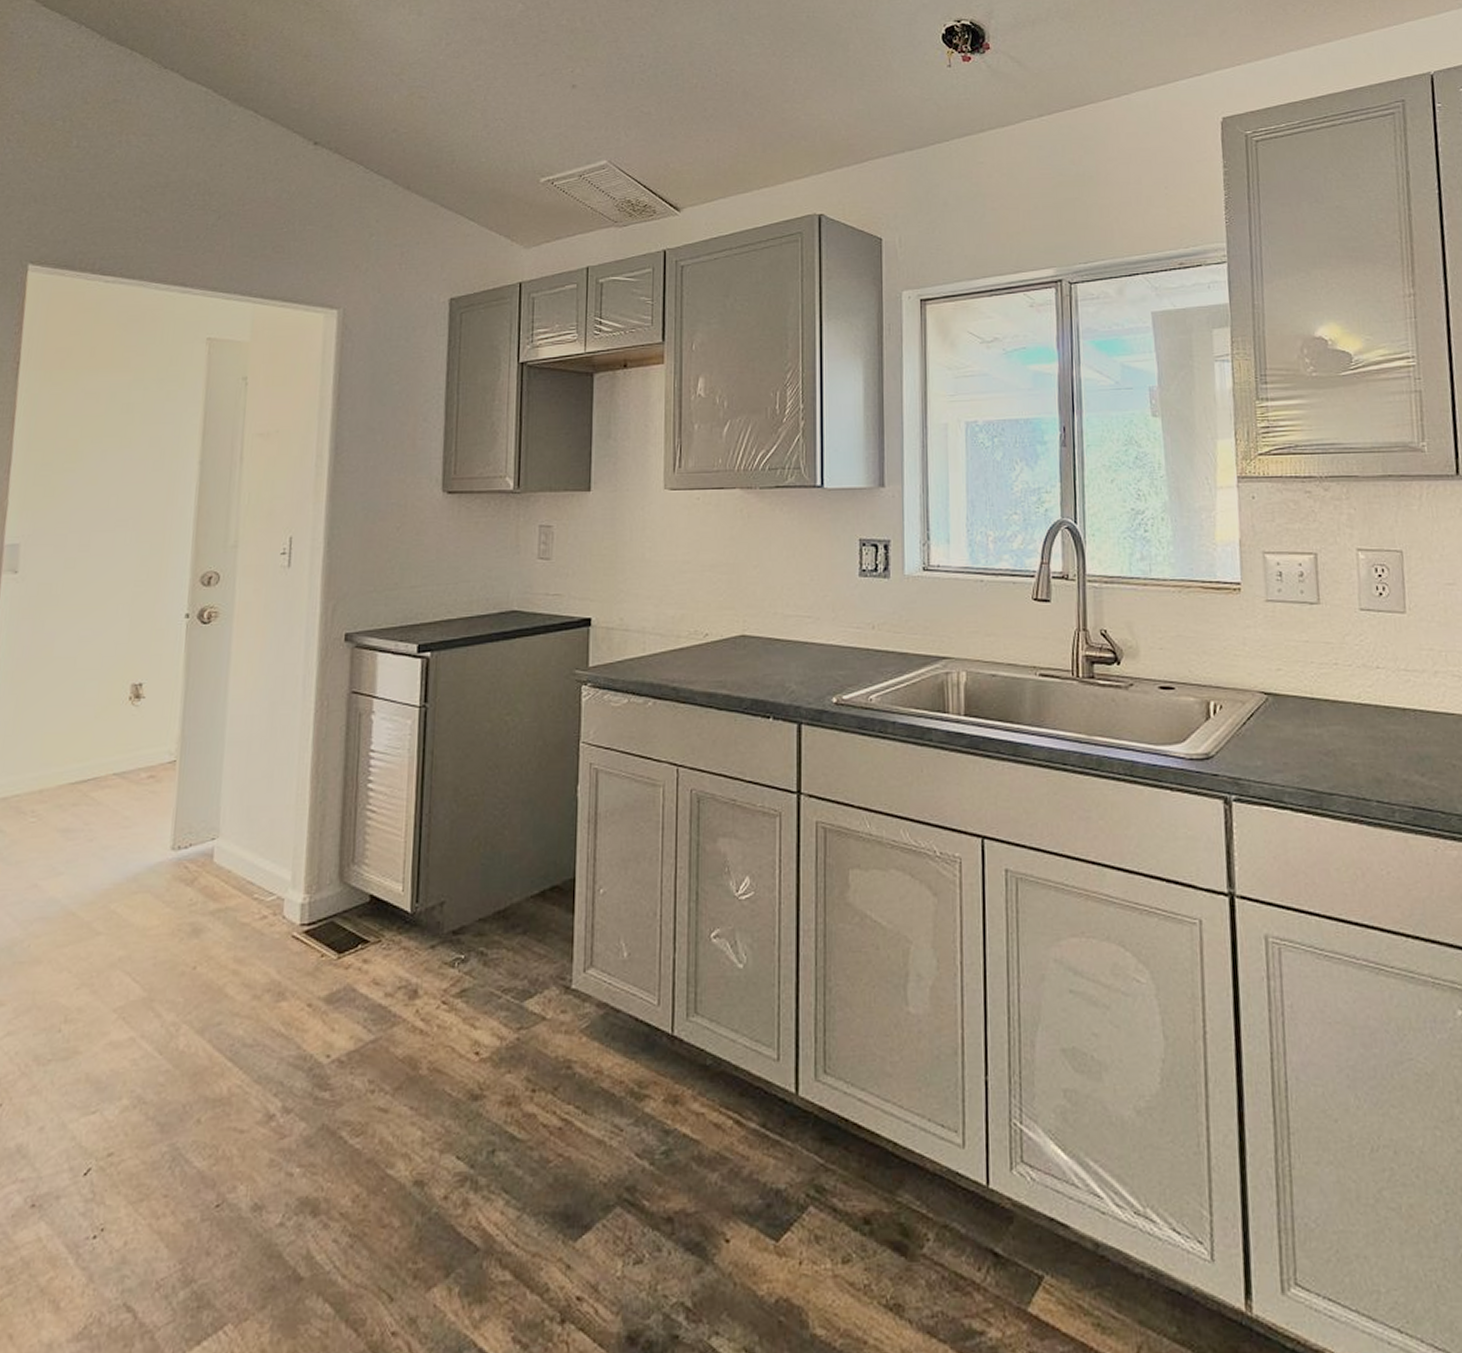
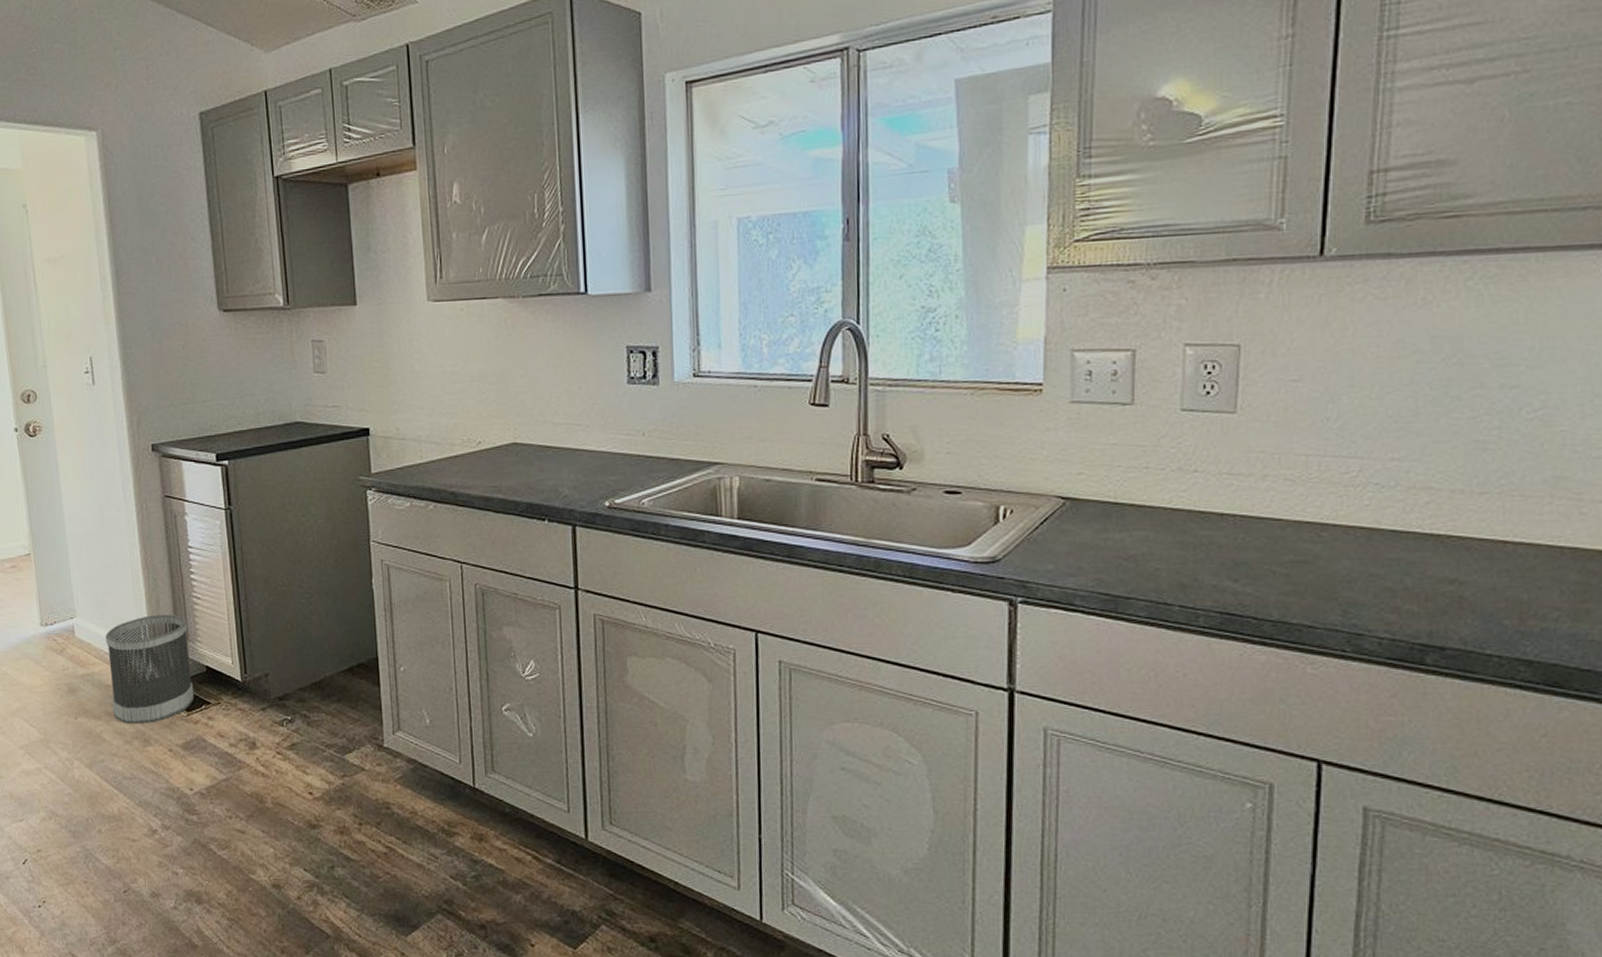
wastebasket: none [244,831,355,973] -> present [105,614,195,725]

